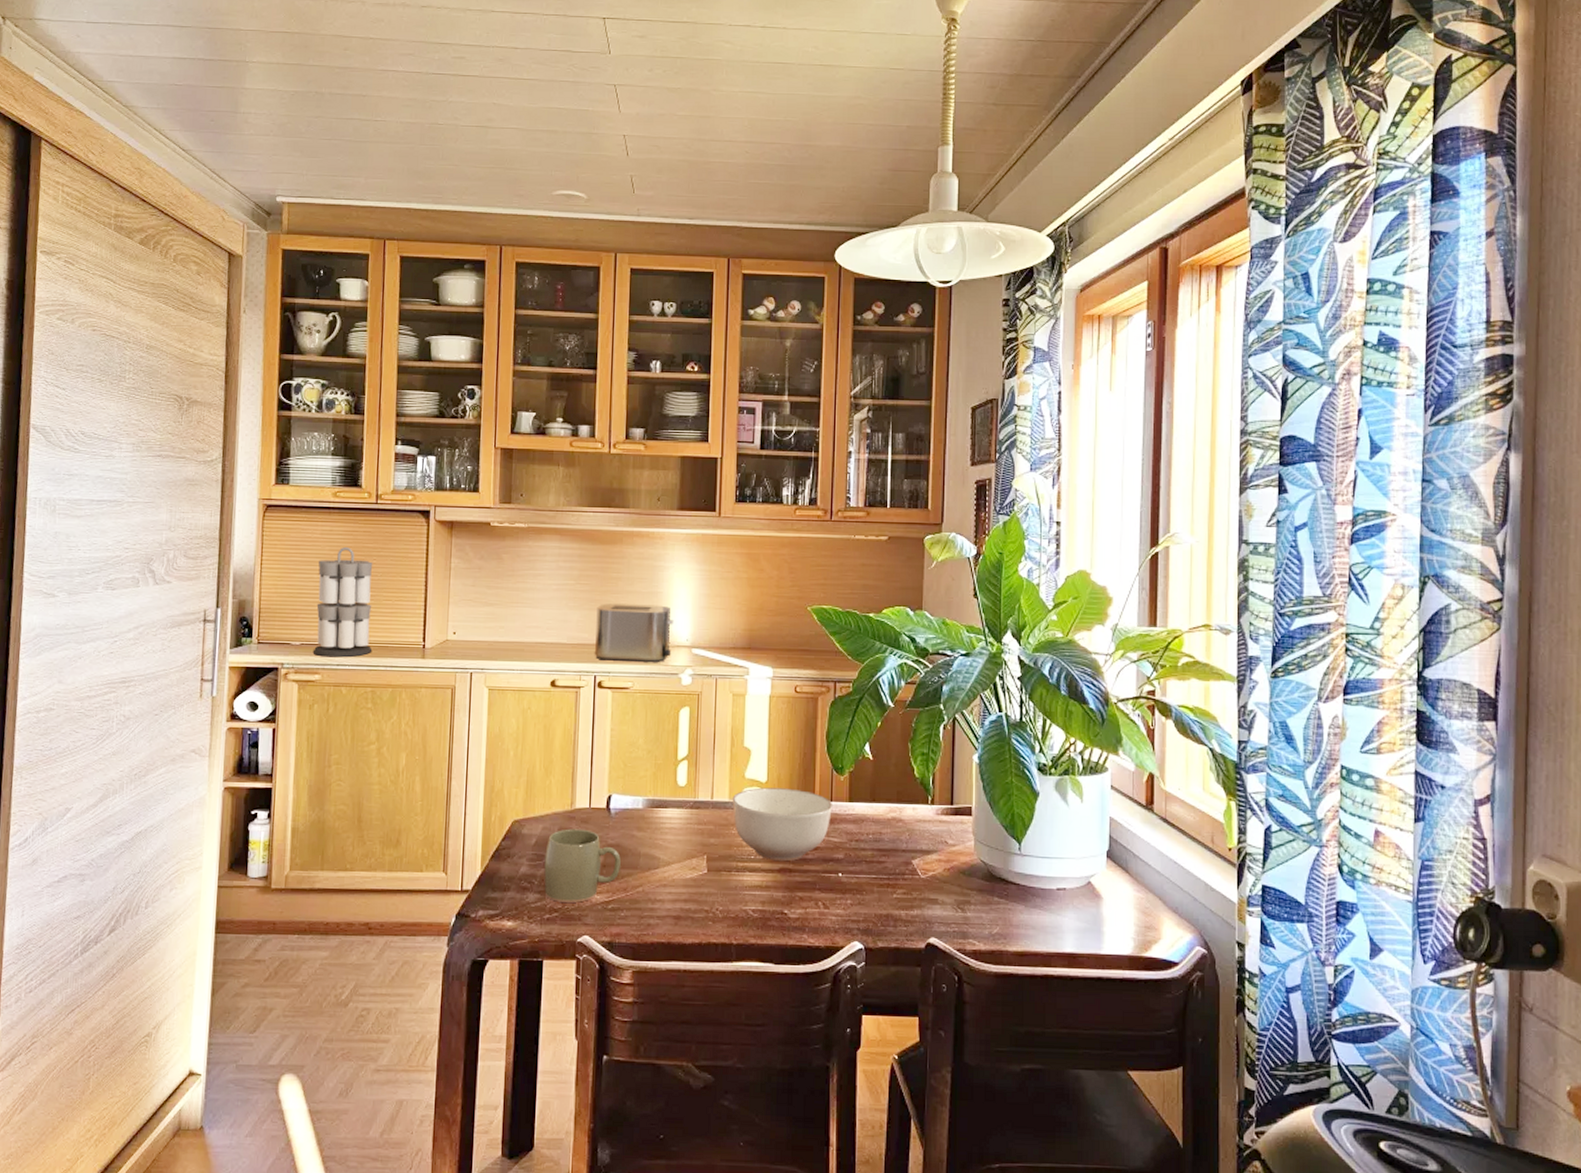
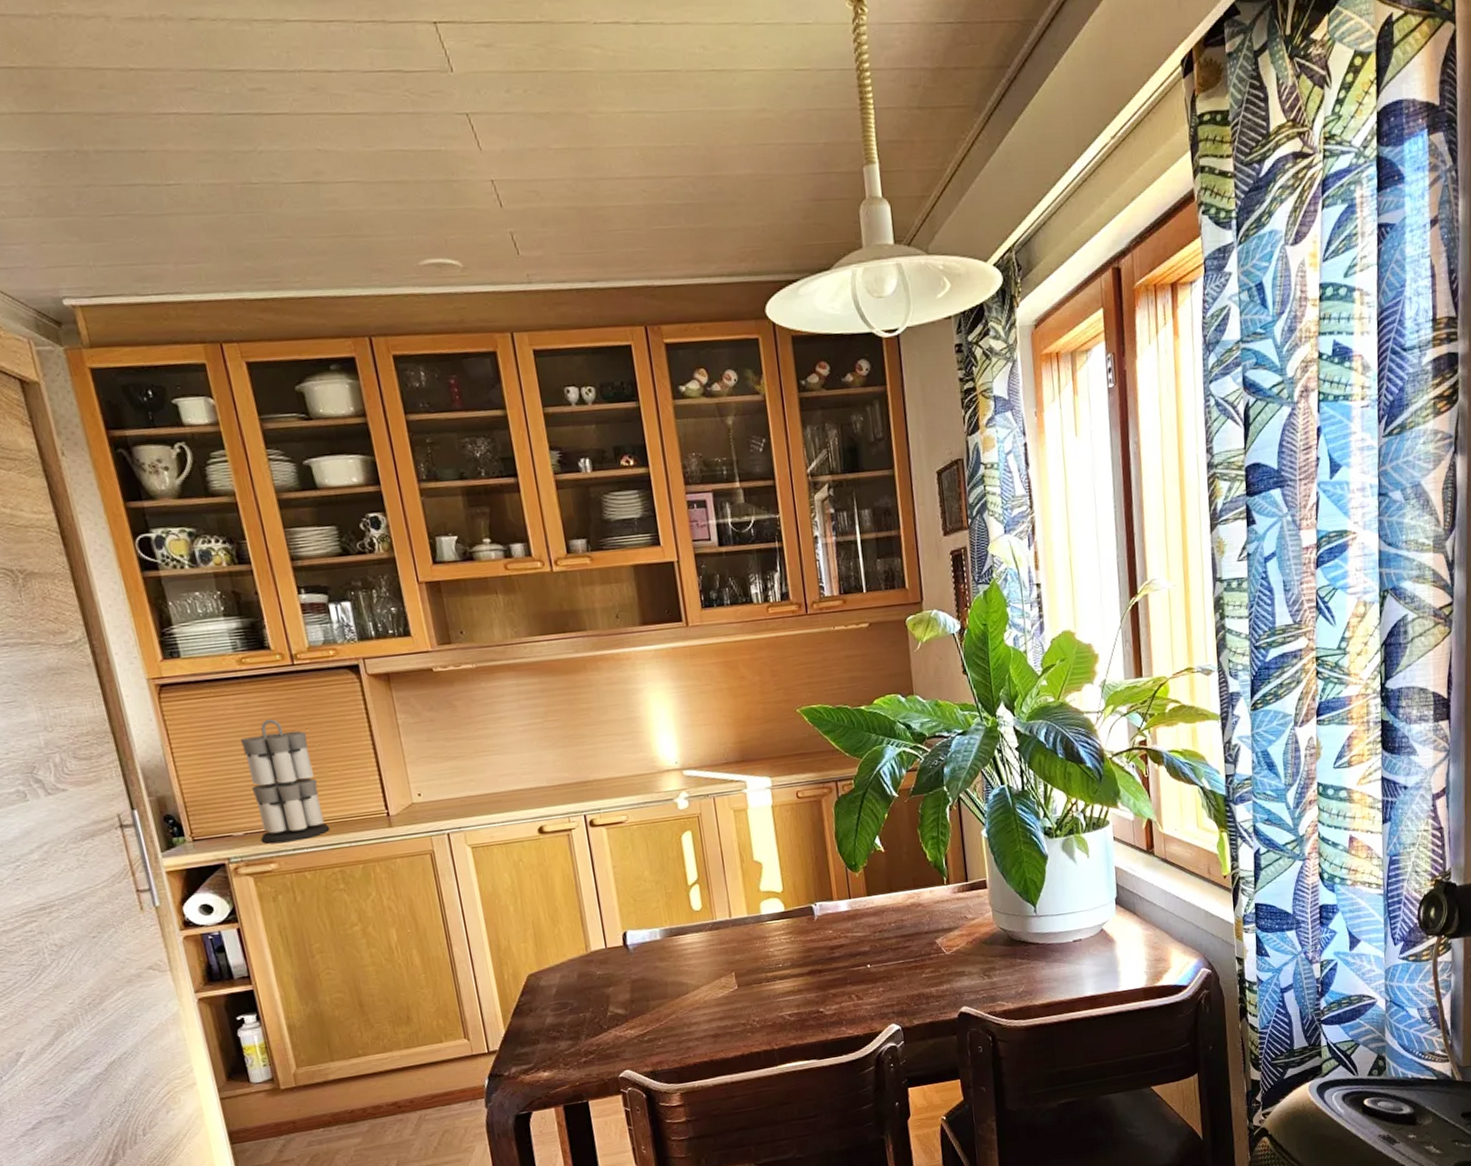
mug: present [544,829,621,903] -> none [568,970,650,1045]
toaster: present [594,603,674,663] -> none [572,731,662,798]
bowl: present [732,787,833,861] -> none [750,892,853,965]

